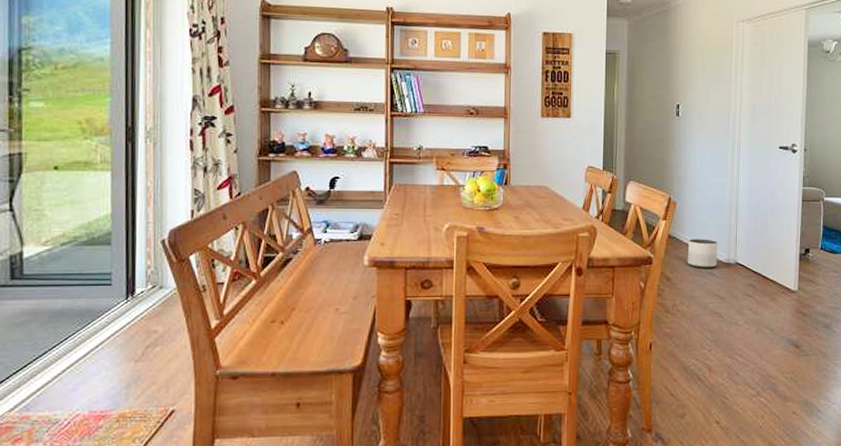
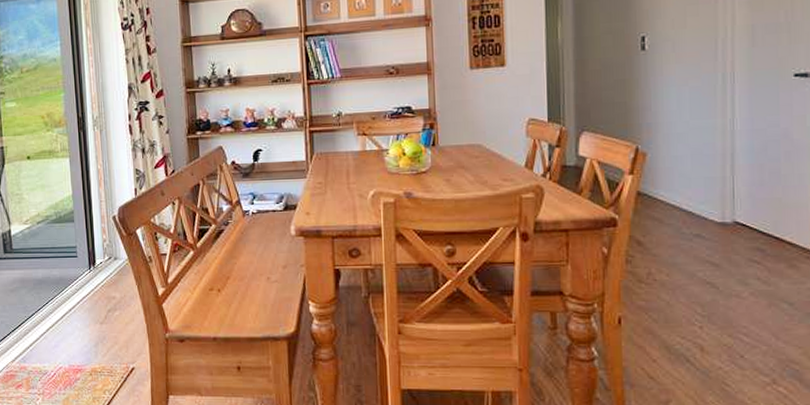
planter: present [687,239,717,268] -> none [664,194,707,230]

